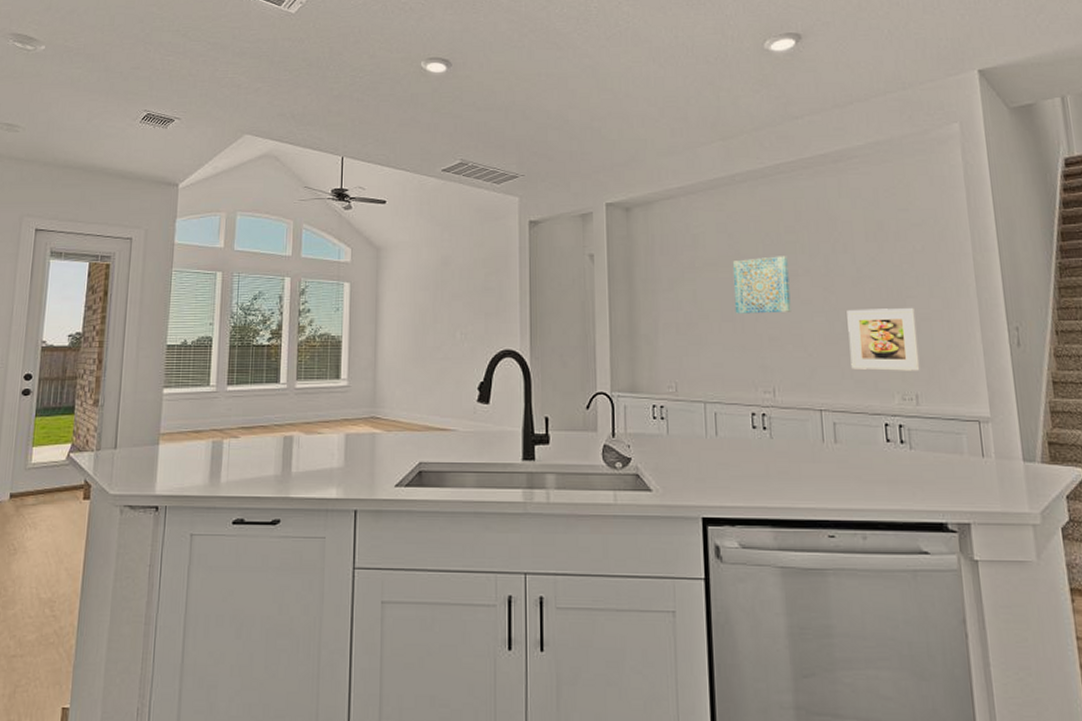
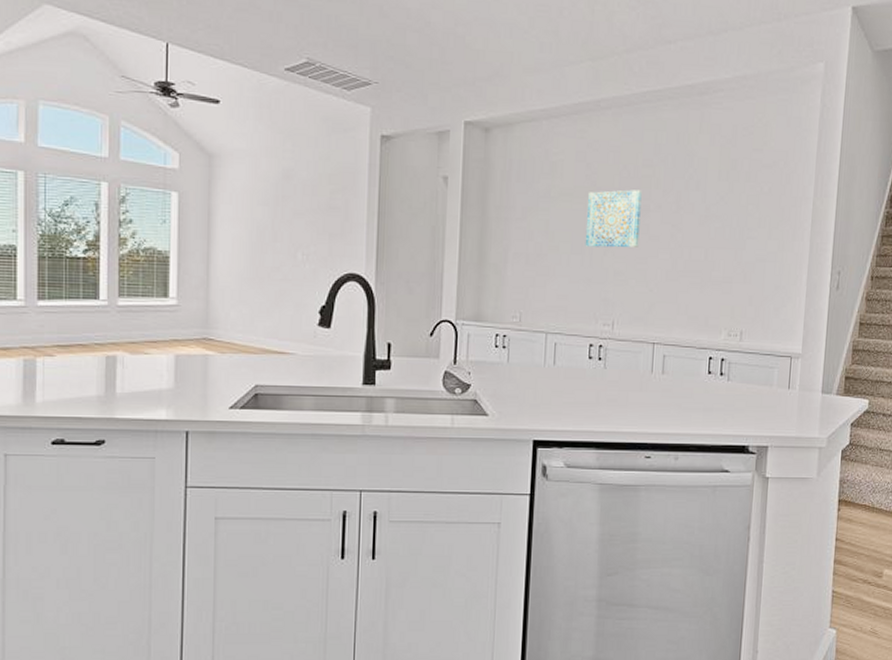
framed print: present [847,308,920,371] -> none [687,247,752,309]

